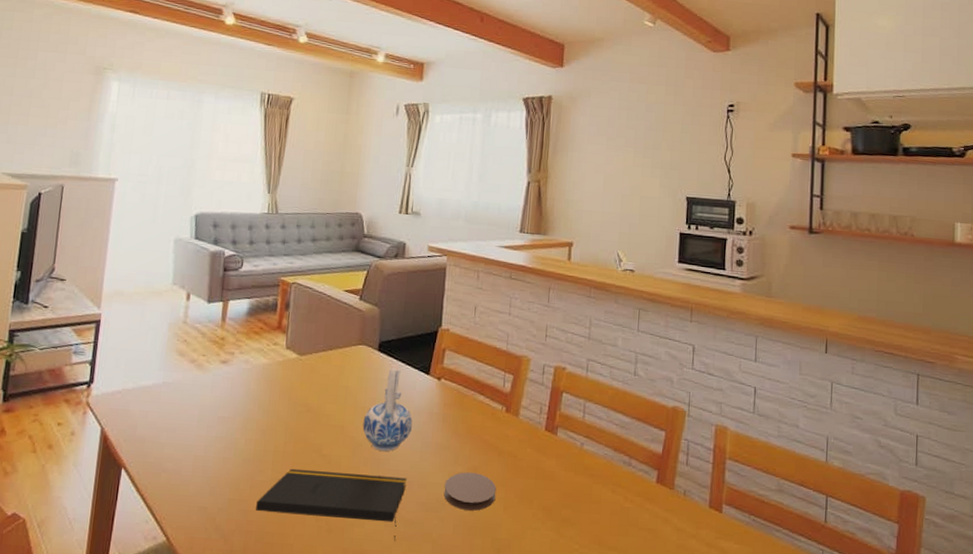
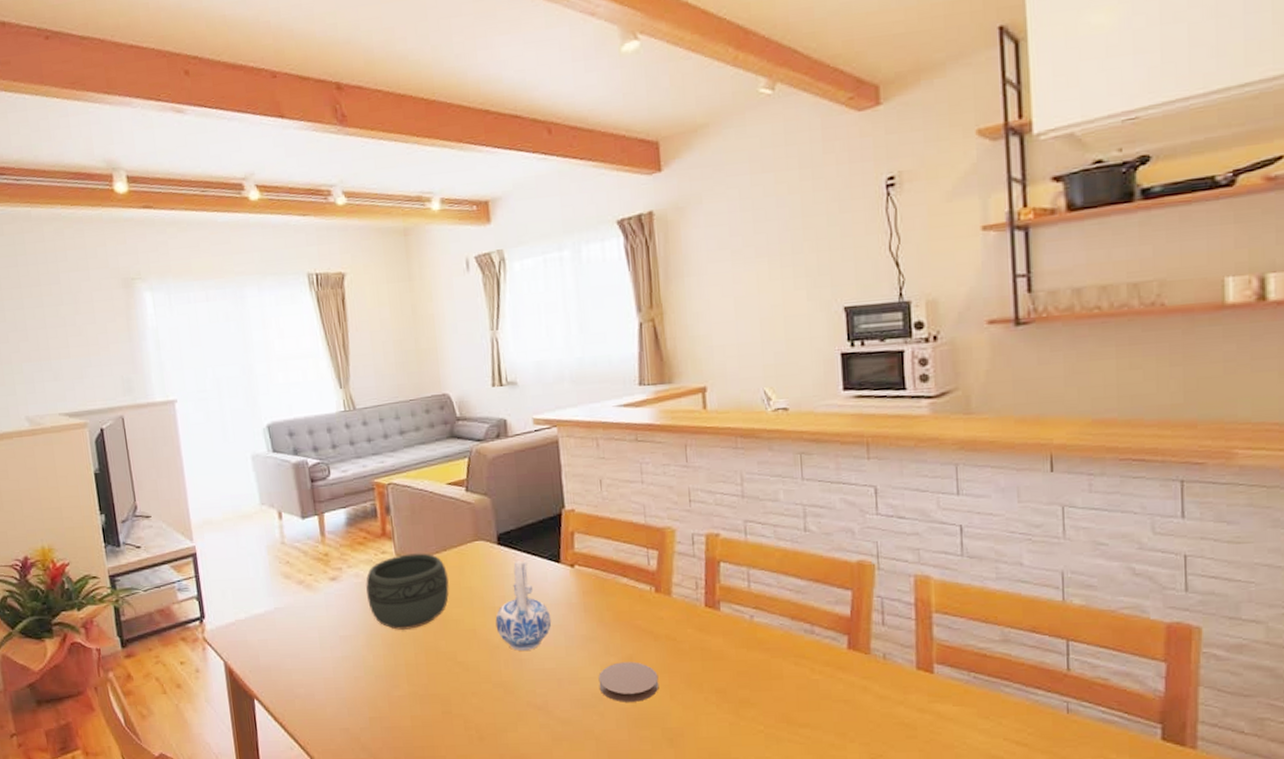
bowl: none [251,348,329,419] -> present [366,553,449,630]
notepad: present [256,468,407,541] -> none [398,676,556,742]

